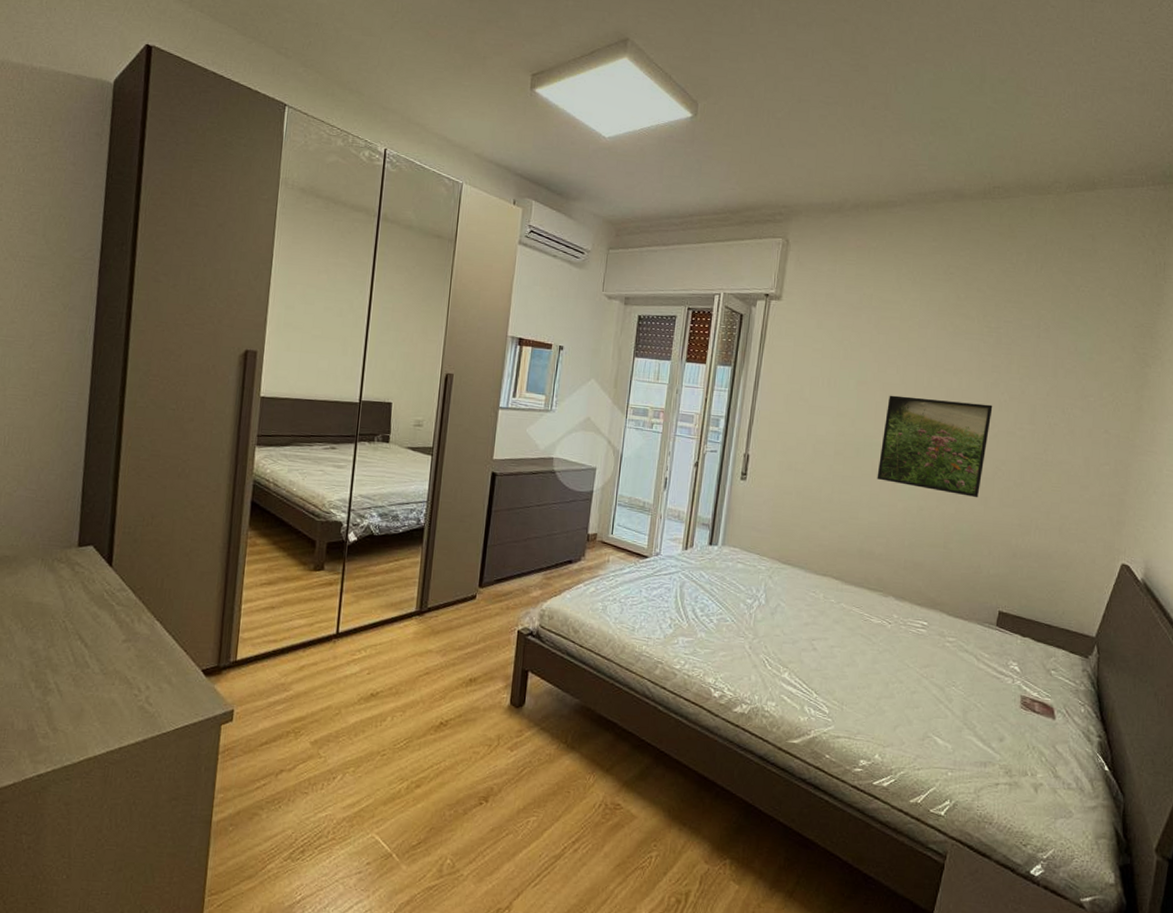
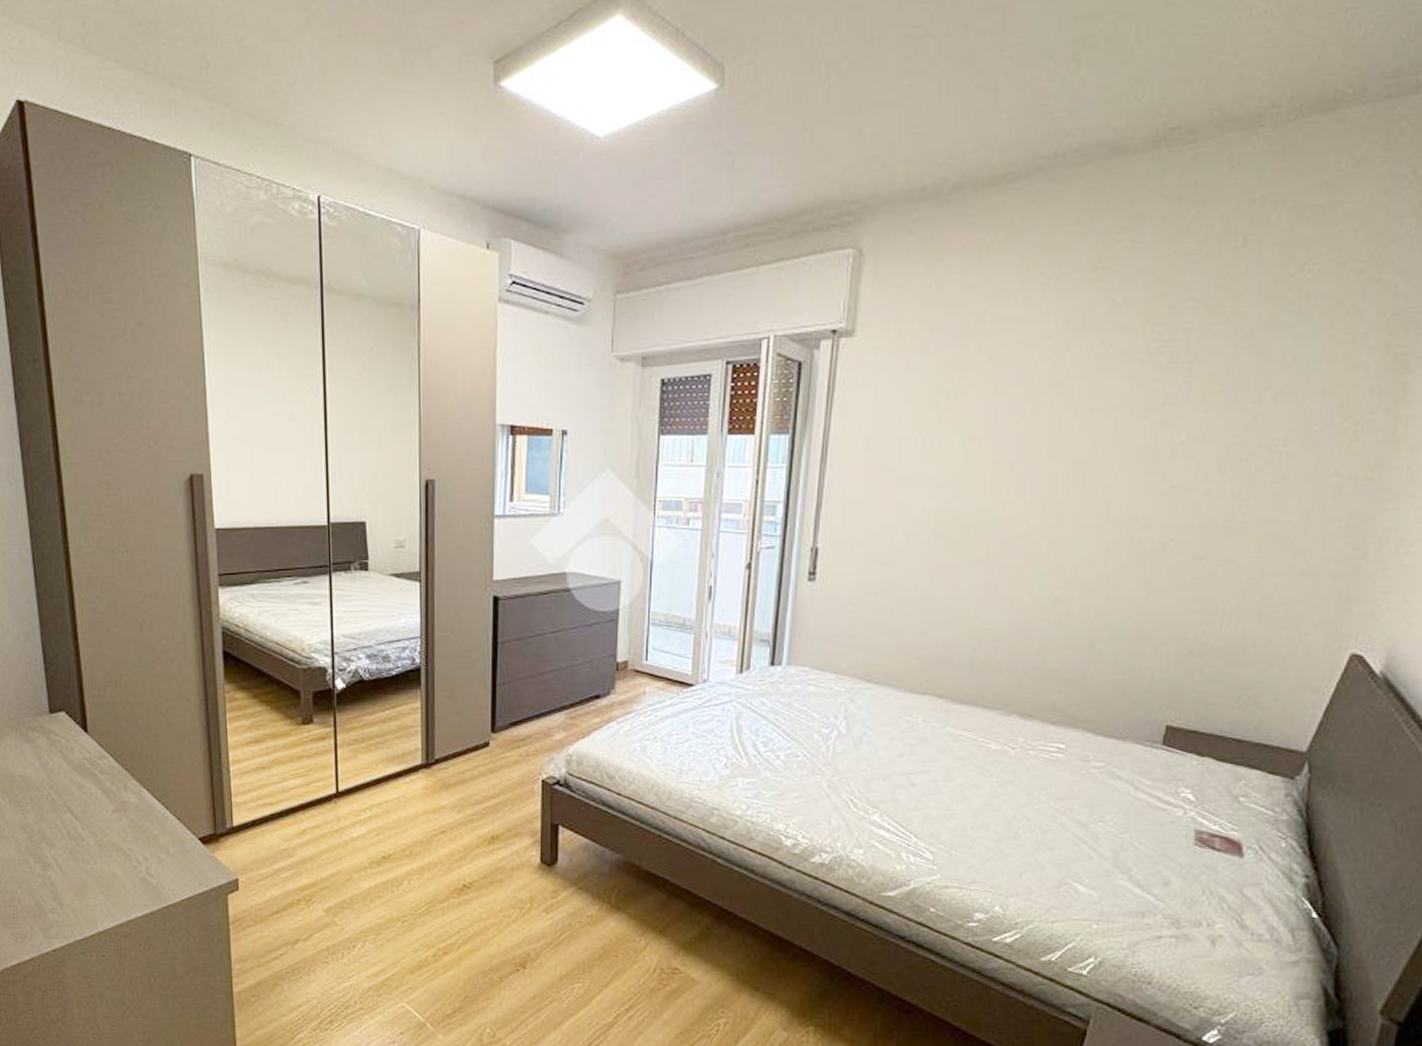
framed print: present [877,395,993,498] -> none [994,451,1163,581]

